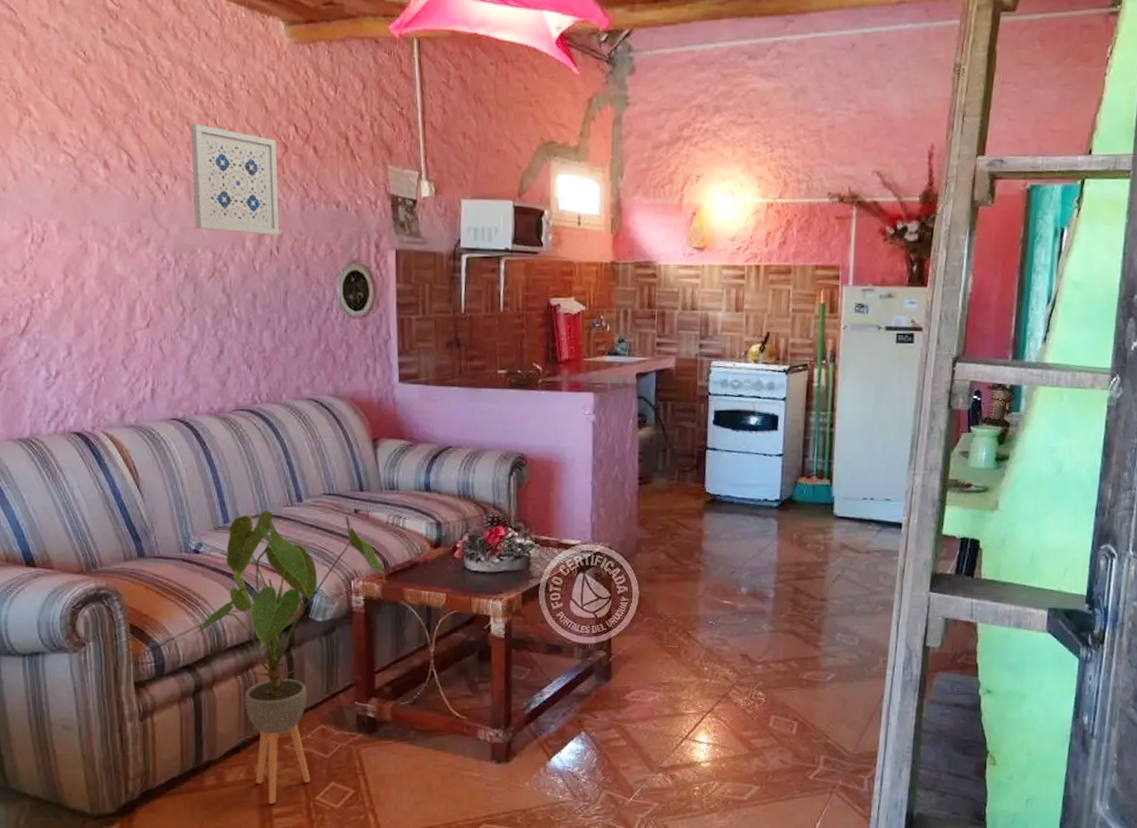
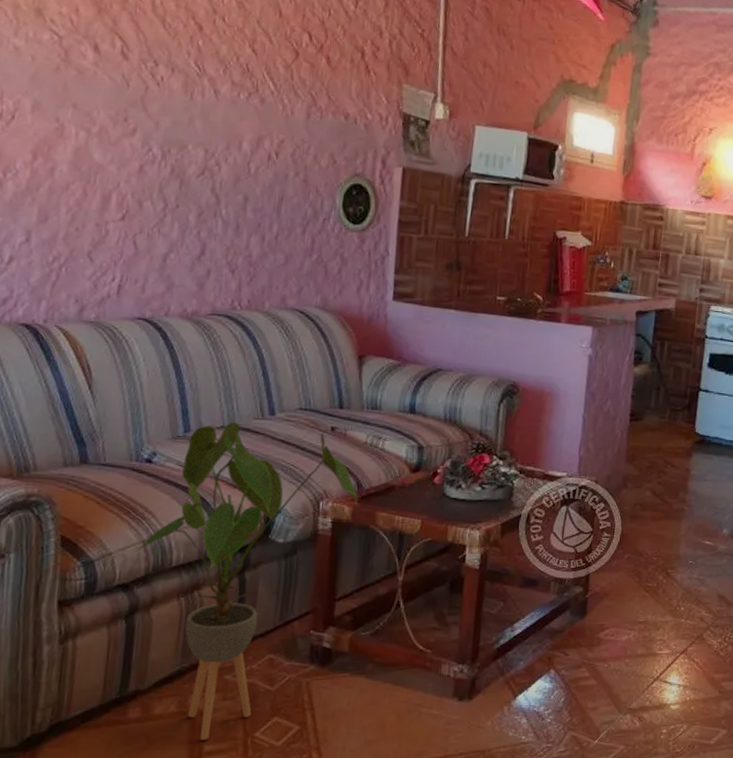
wall art: present [190,124,280,235] -> none [188,18,288,140]

